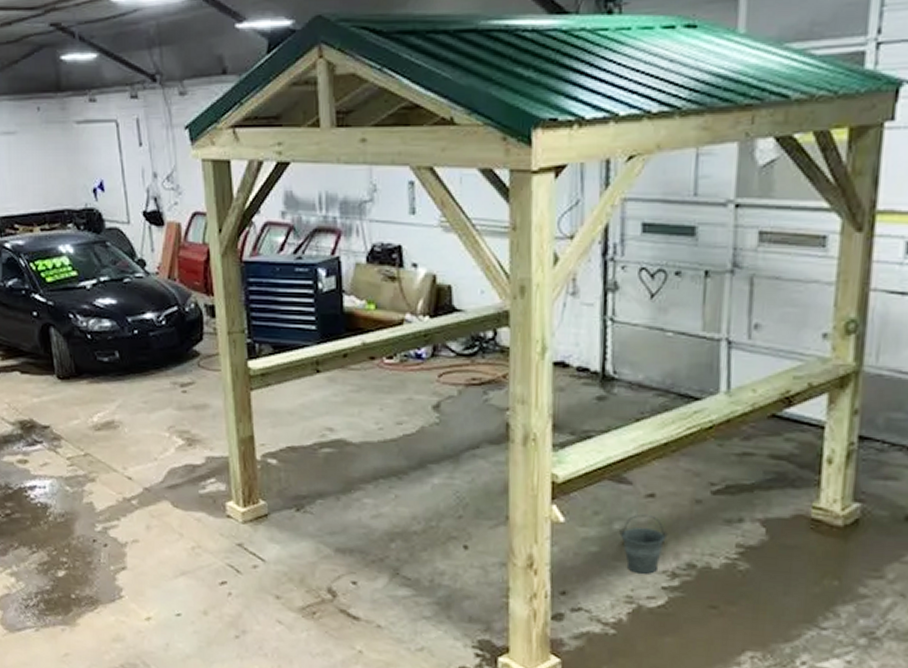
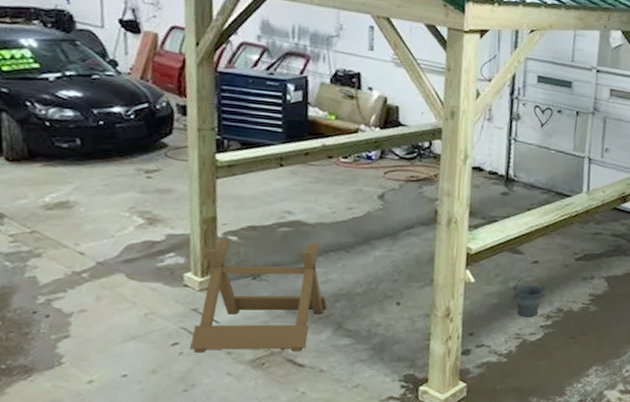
sawhorse: none [238,463,381,601] -> present [190,239,328,353]

